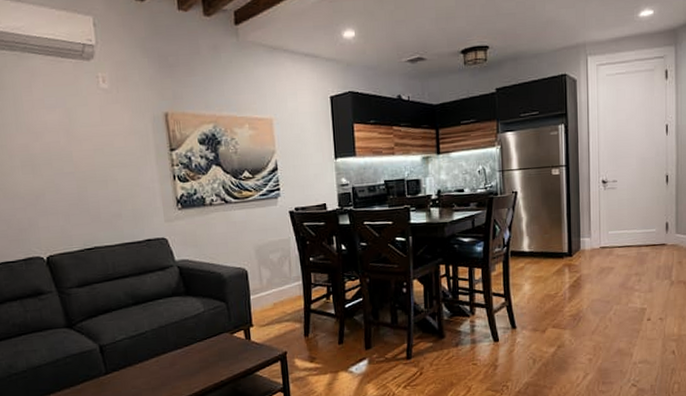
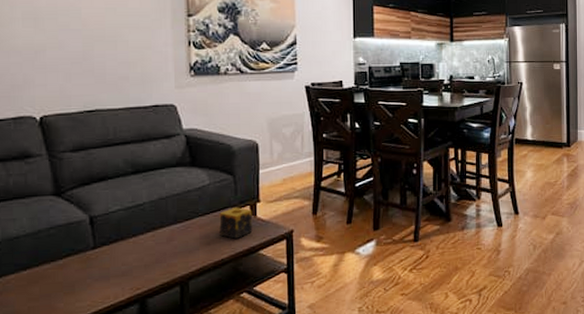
candle: none [215,332,248,362] -> present [219,207,253,239]

